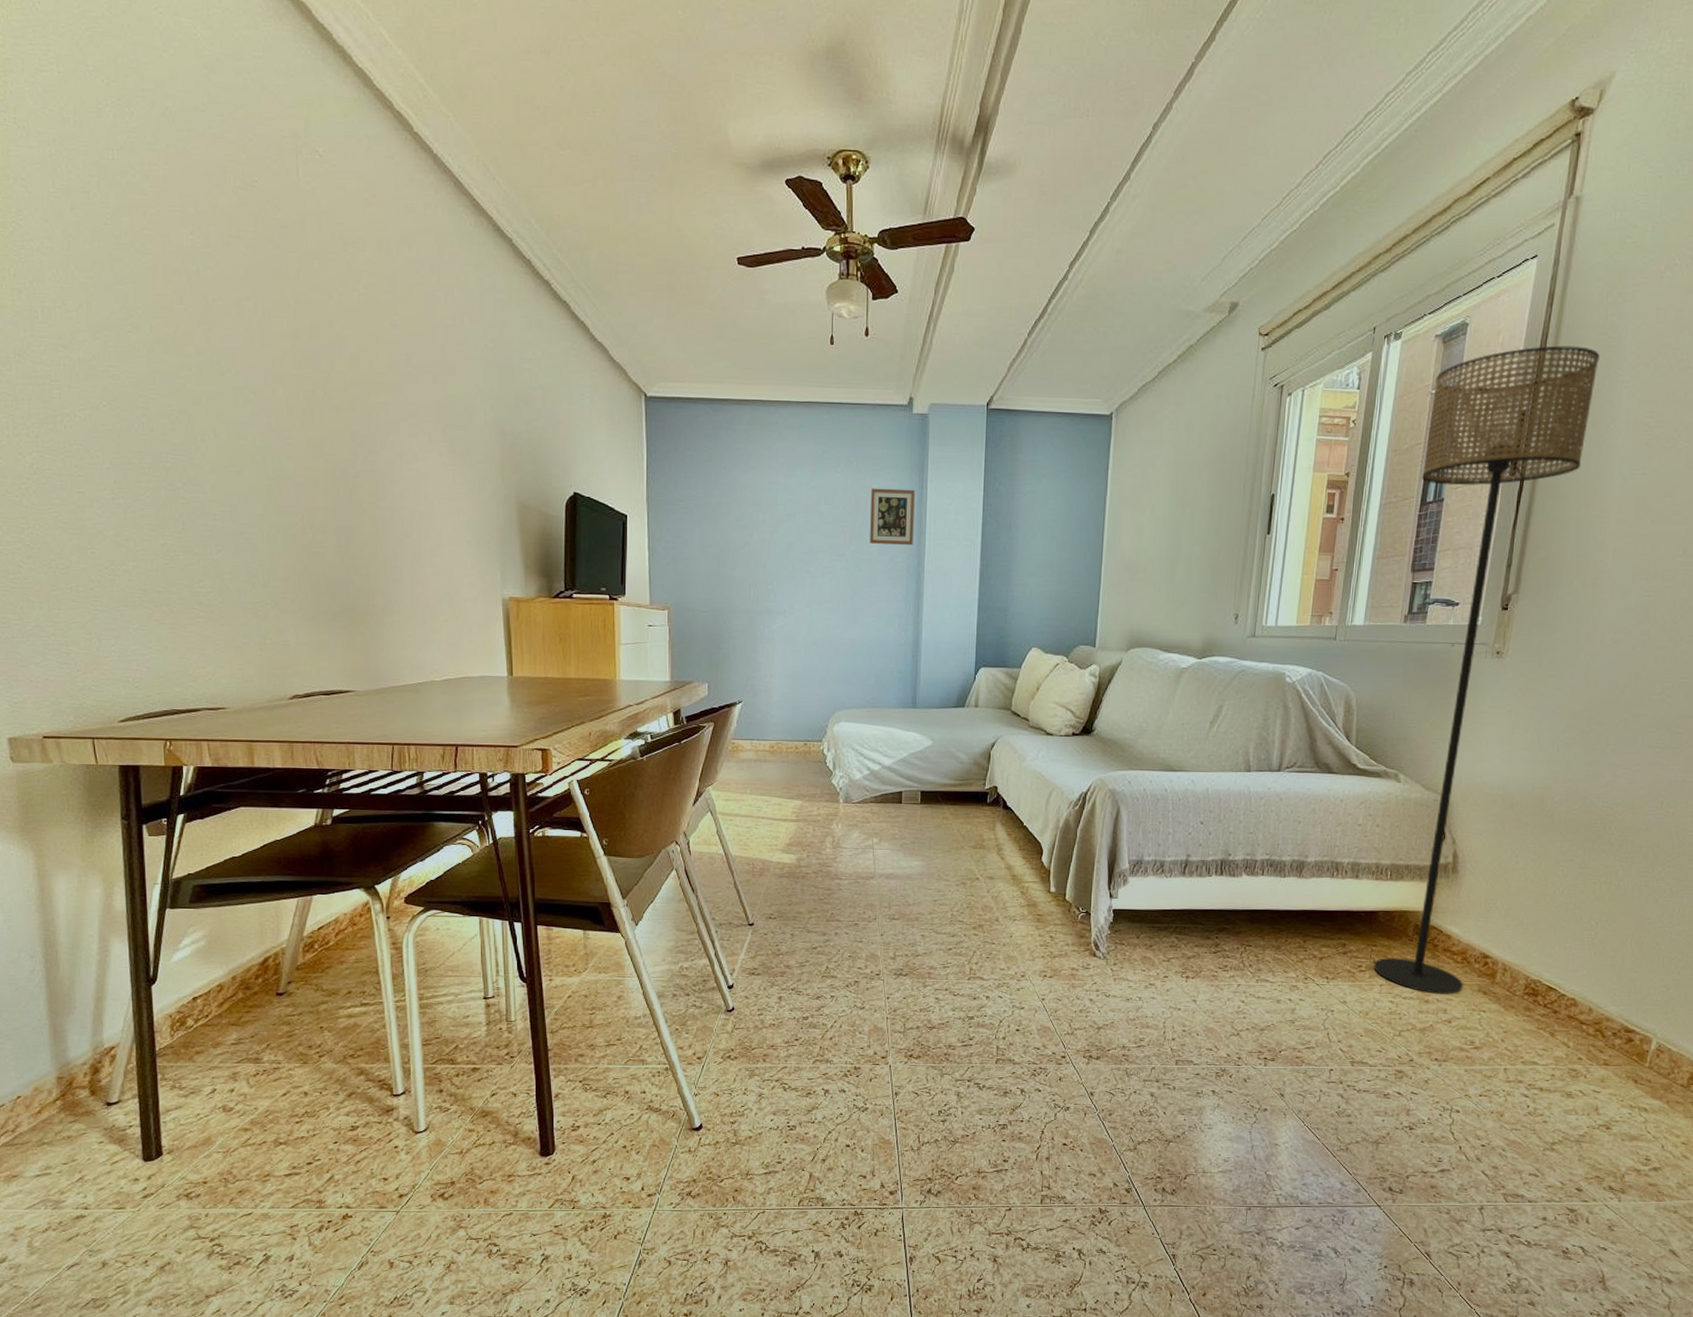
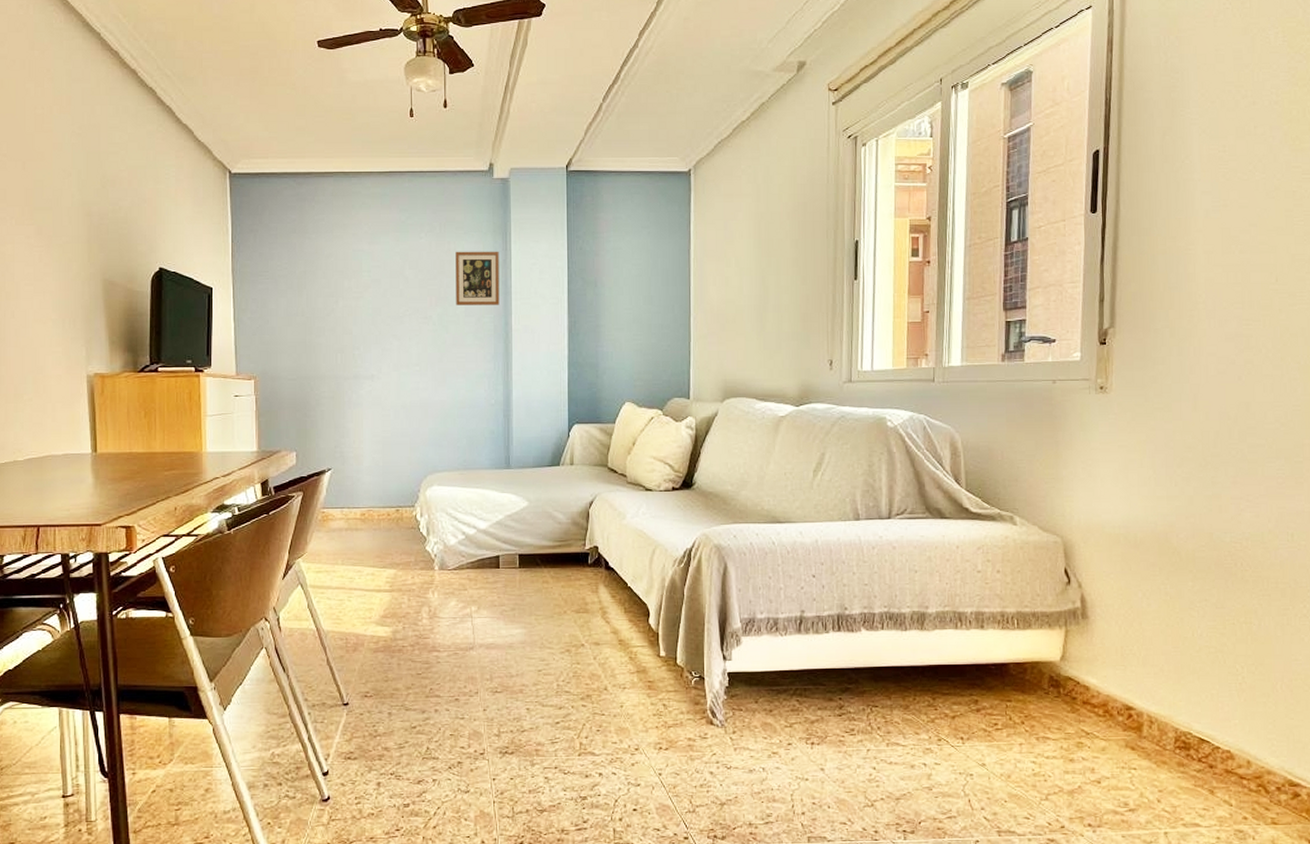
floor lamp: present [1374,345,1600,994] -> none [1003,88,1165,752]

